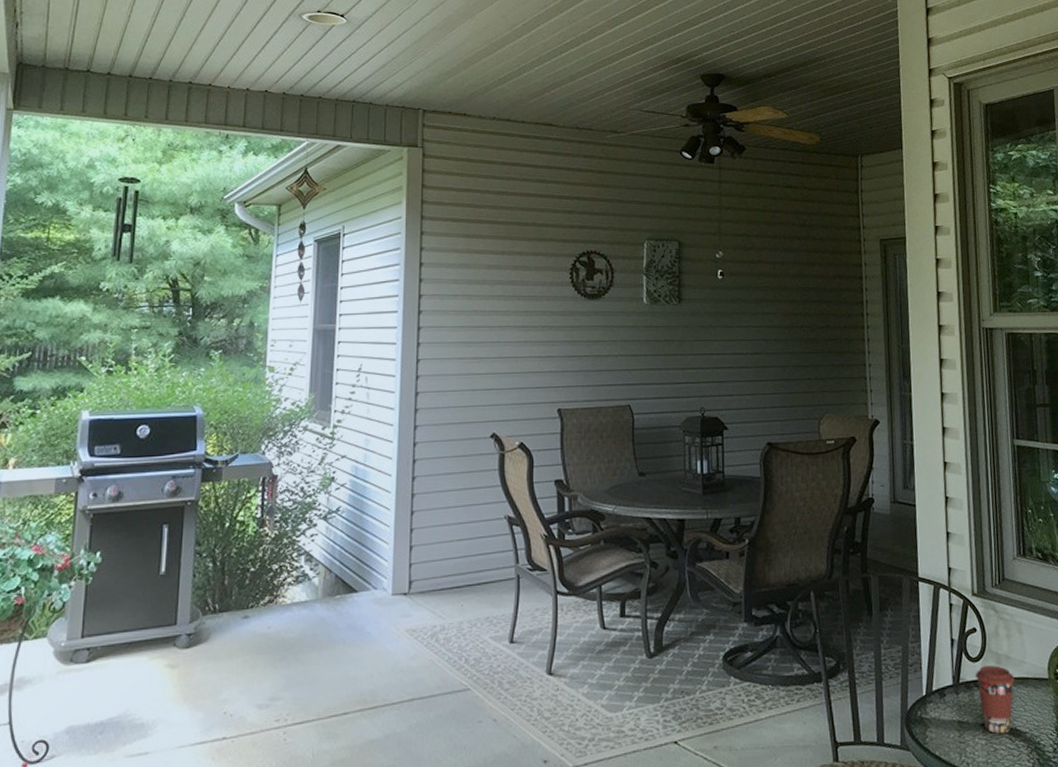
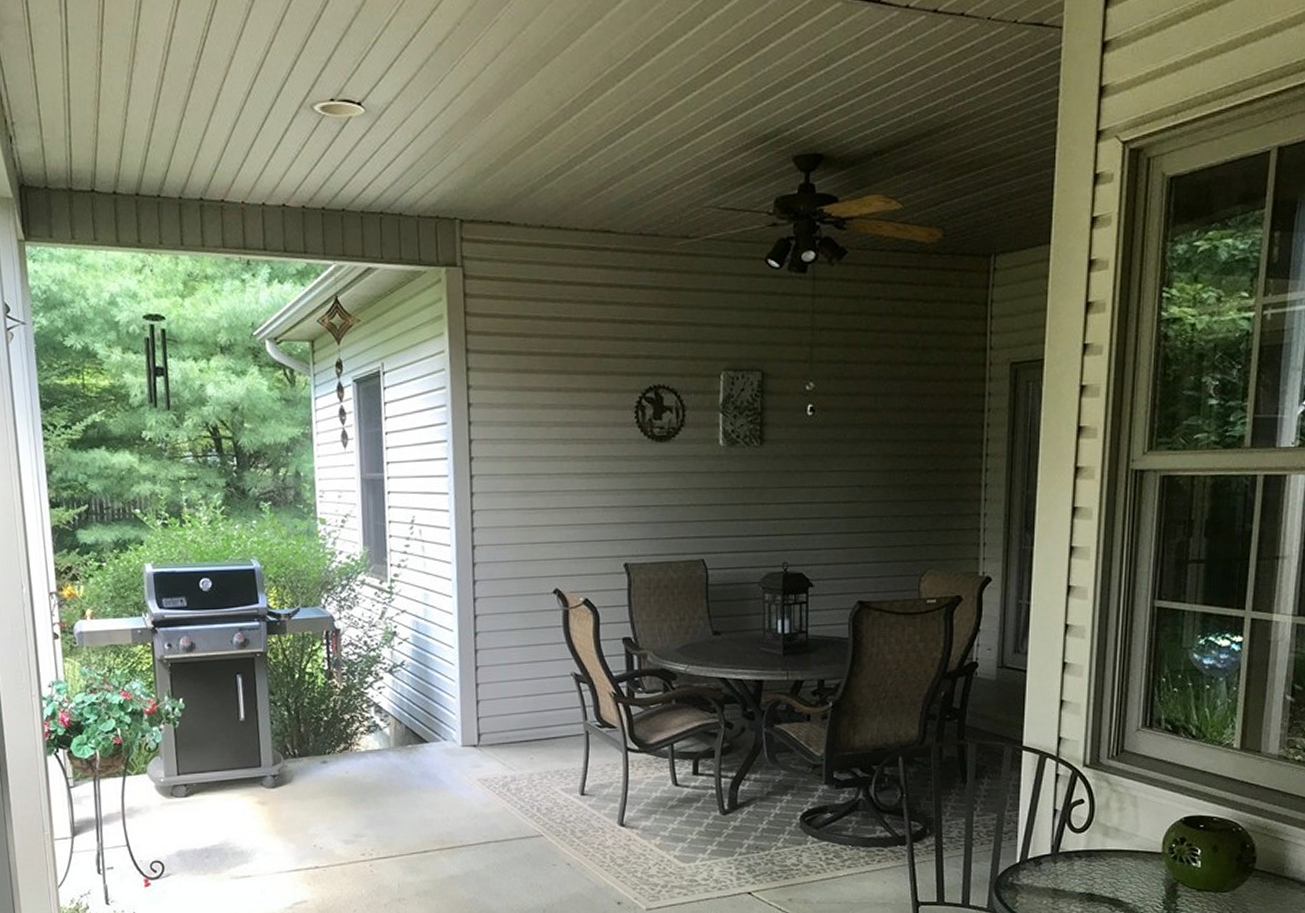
coffee cup: present [975,665,1015,734] -> none [1077,837,1123,904]

